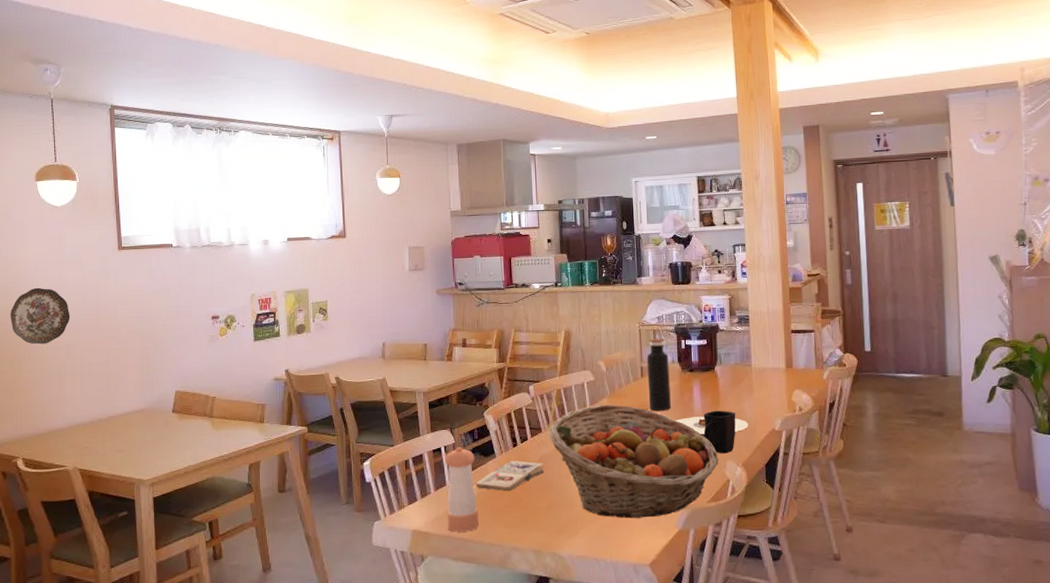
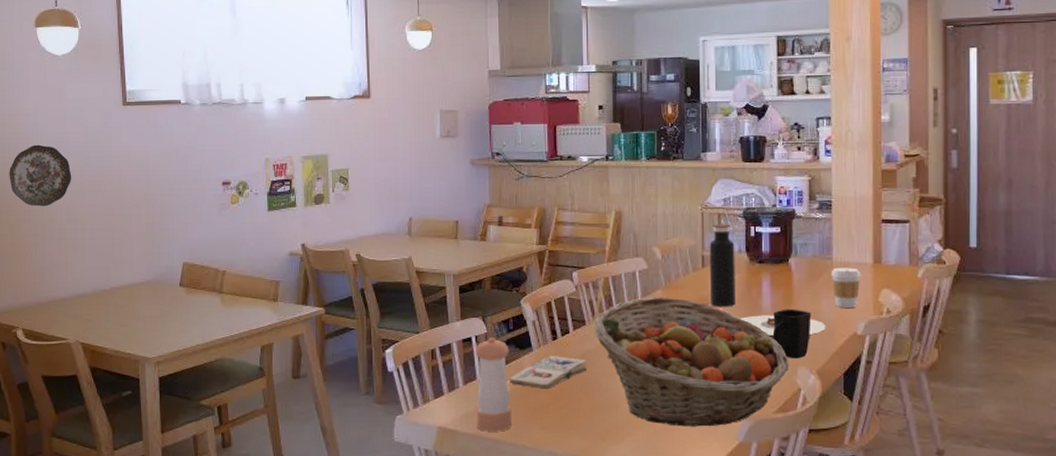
coffee cup: none [751,372,776,407] -> present [831,267,861,308]

